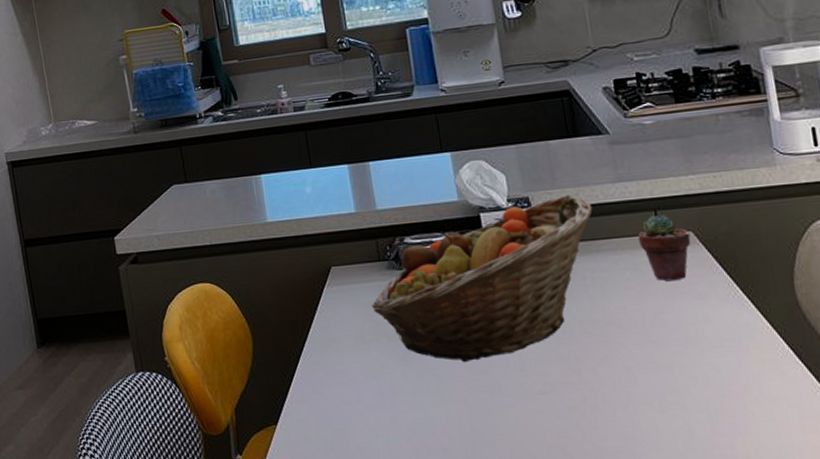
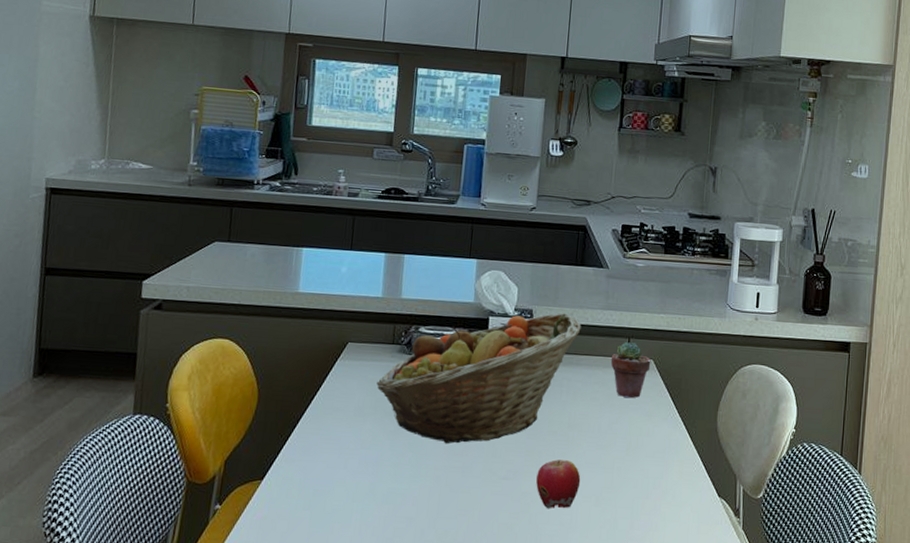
apple: none [579,363,636,423] -> present [536,459,581,509]

